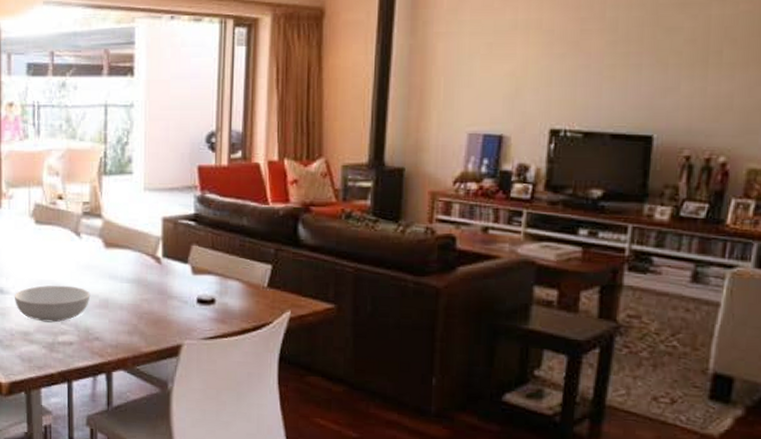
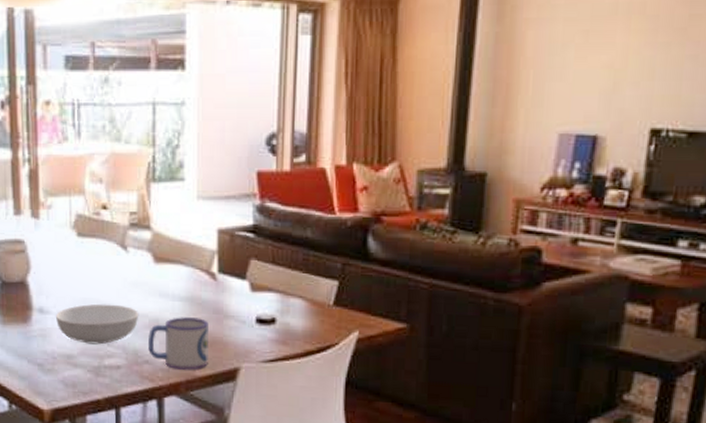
mug: none [99,297,155,347] -> present [148,317,210,370]

